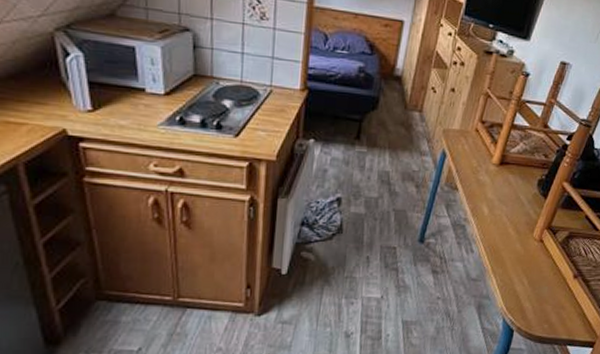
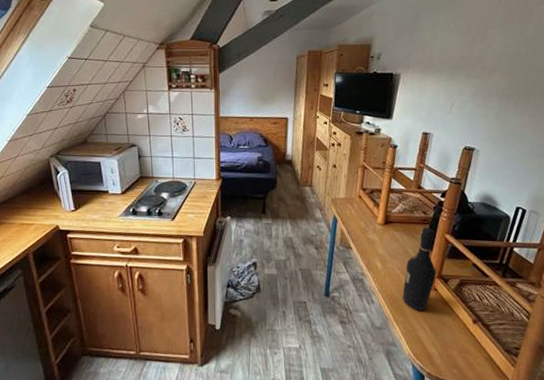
wine bottle: none [504,172,553,263] -> present [402,227,437,311]

